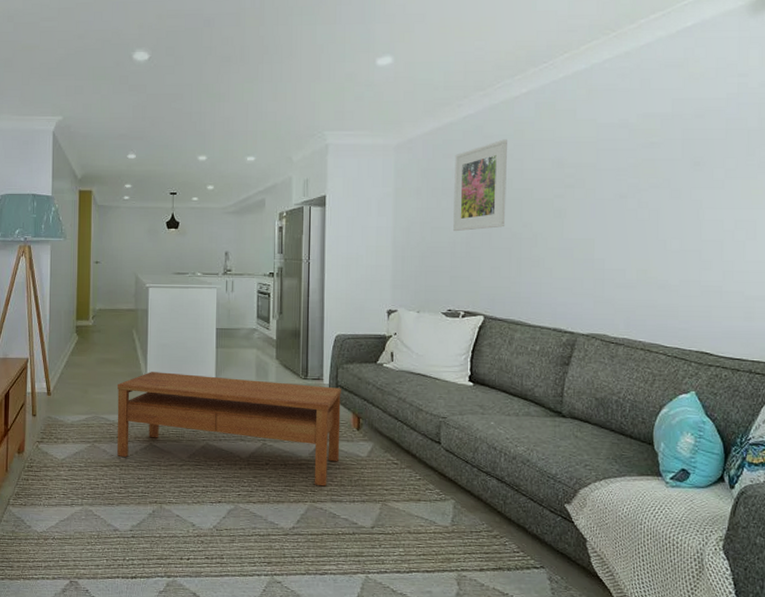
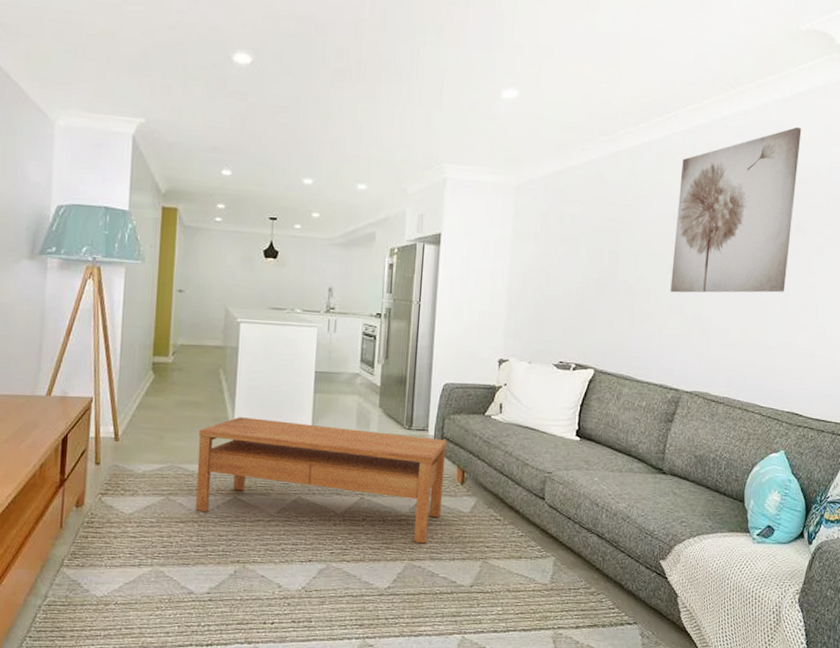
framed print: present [453,139,507,232] -> none [569,188,627,281]
wall art: none [558,62,691,237] -> present [670,126,802,293]

